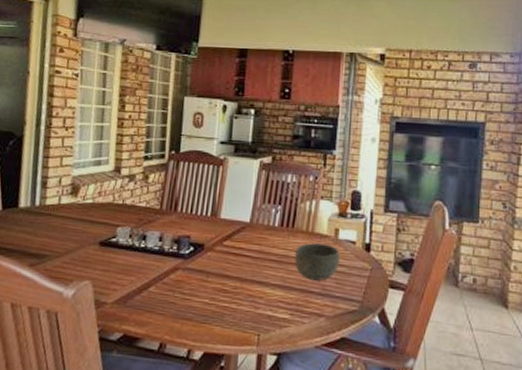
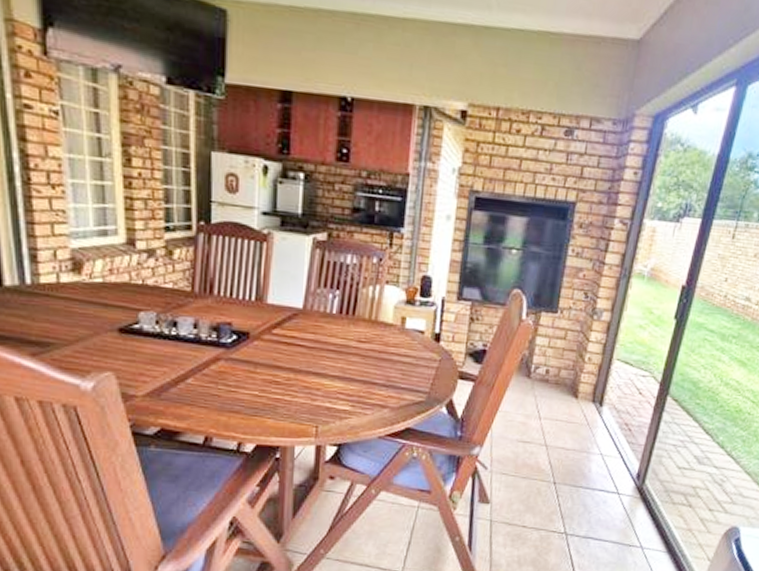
bowl: present [294,243,340,281] -> none [356,332,406,372]

